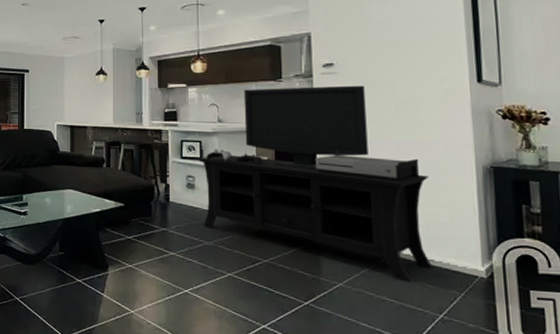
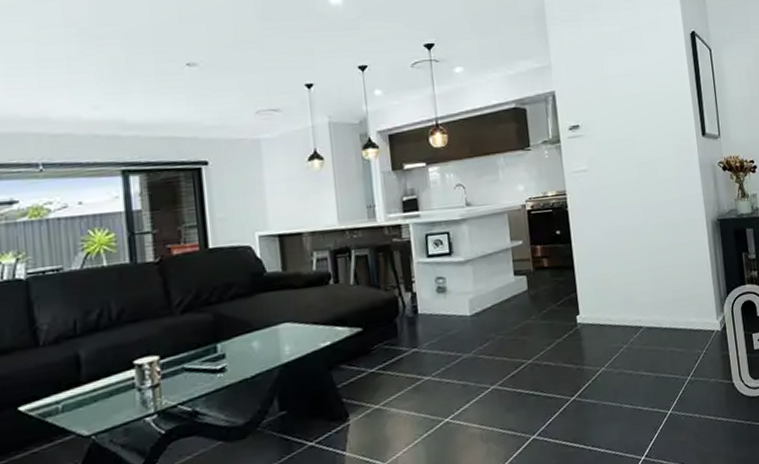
media console: present [197,85,432,283] -> none [446,147,679,352]

